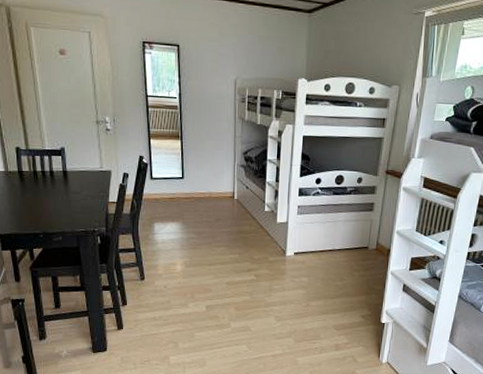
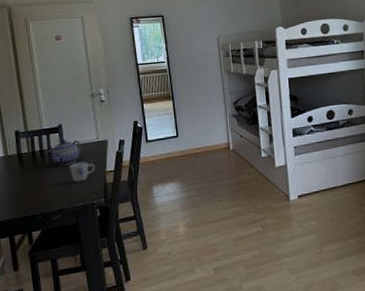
teapot: none [49,164,84,190] -> present [47,139,81,166]
mug: none [71,188,97,208] -> present [69,161,95,182]

